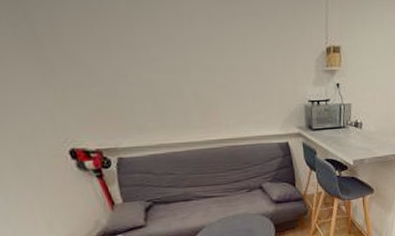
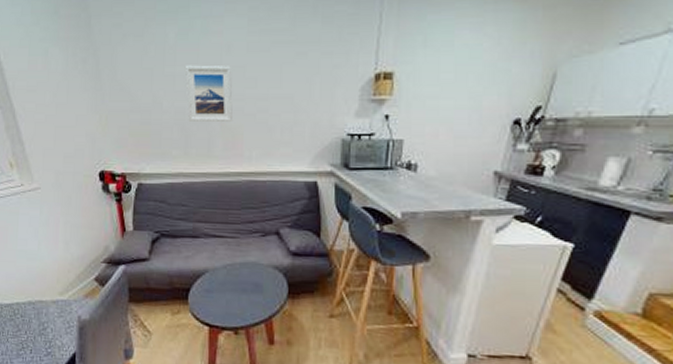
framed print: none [144,35,205,94] -> present [184,65,233,121]

